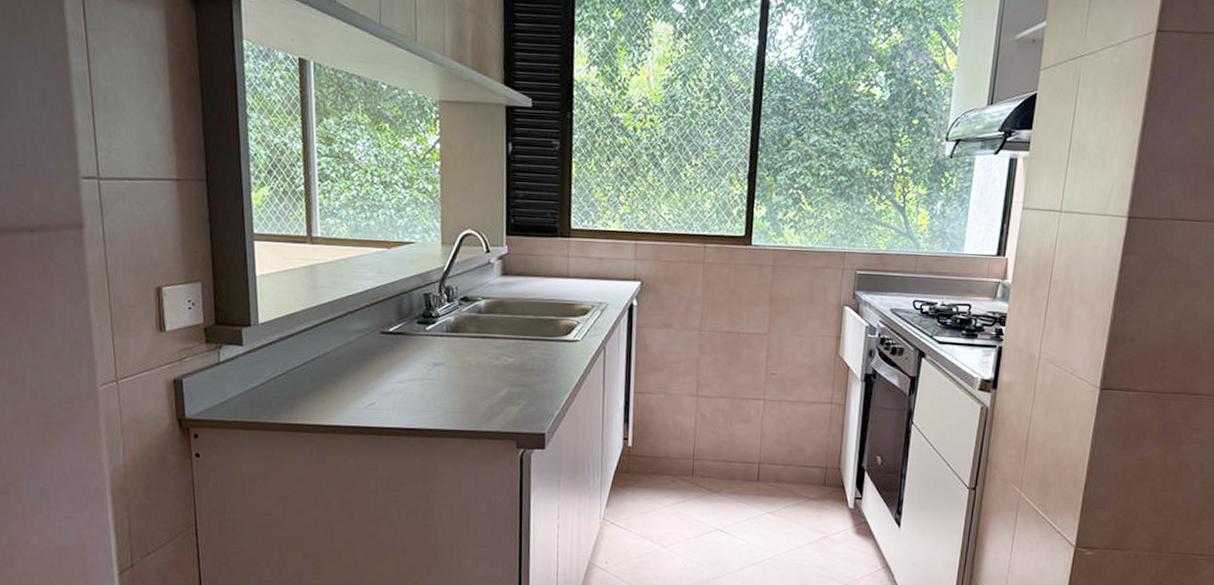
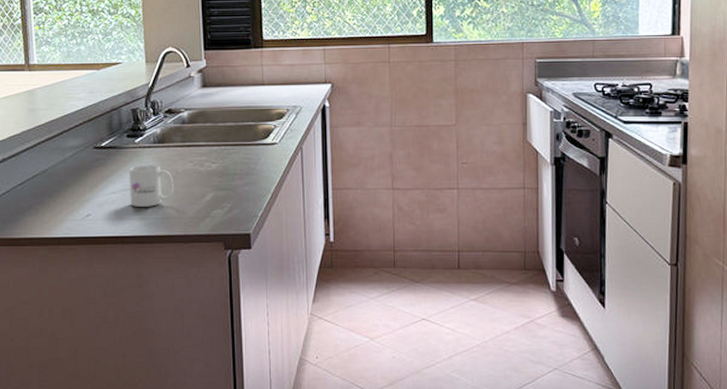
mug: none [418,354,466,399] -> present [129,165,174,207]

